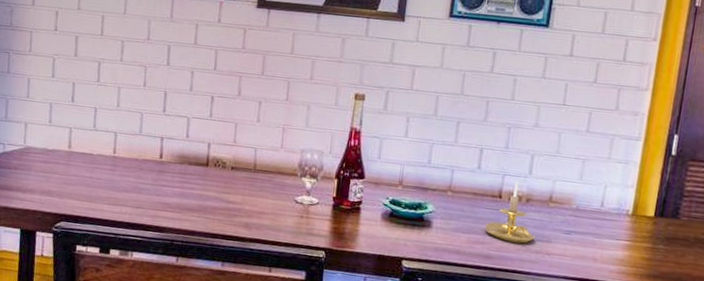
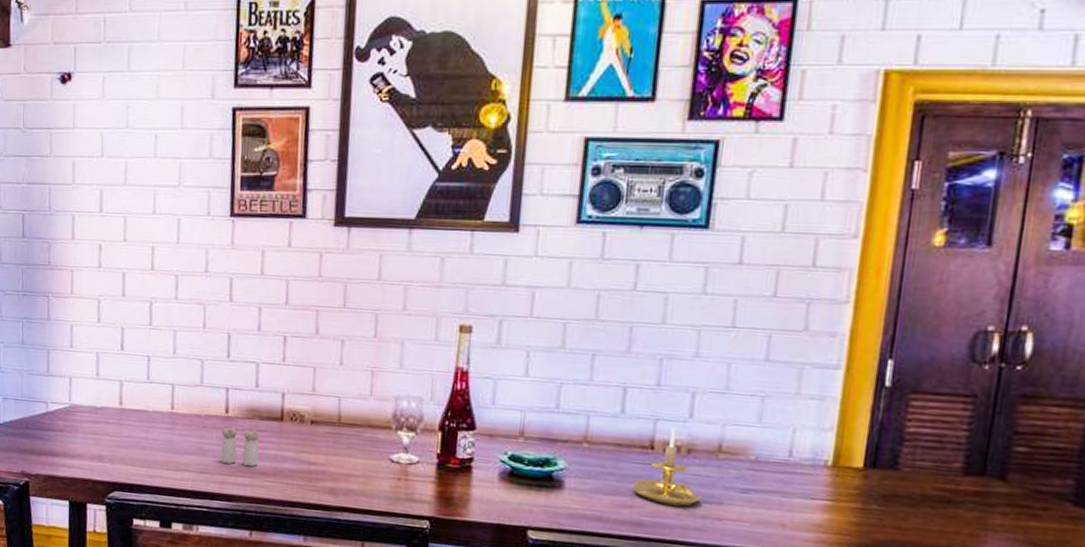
salt and pepper shaker: none [154,170,188,204] -> present [220,427,260,467]

